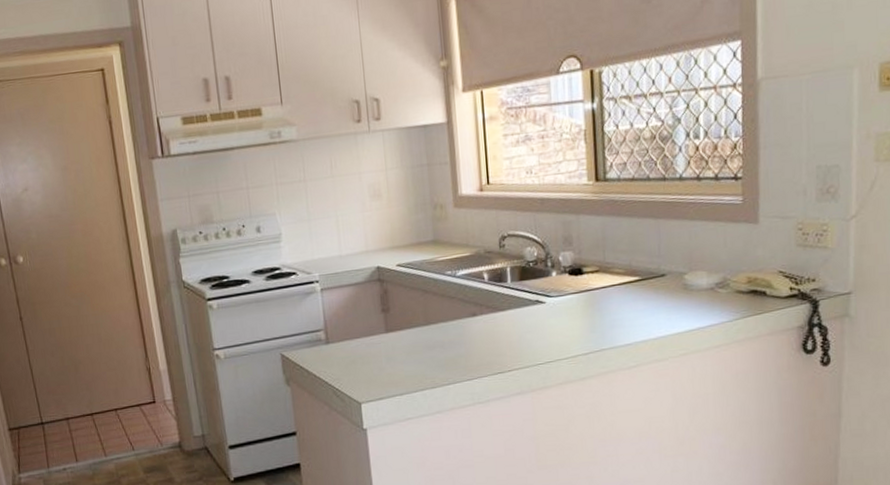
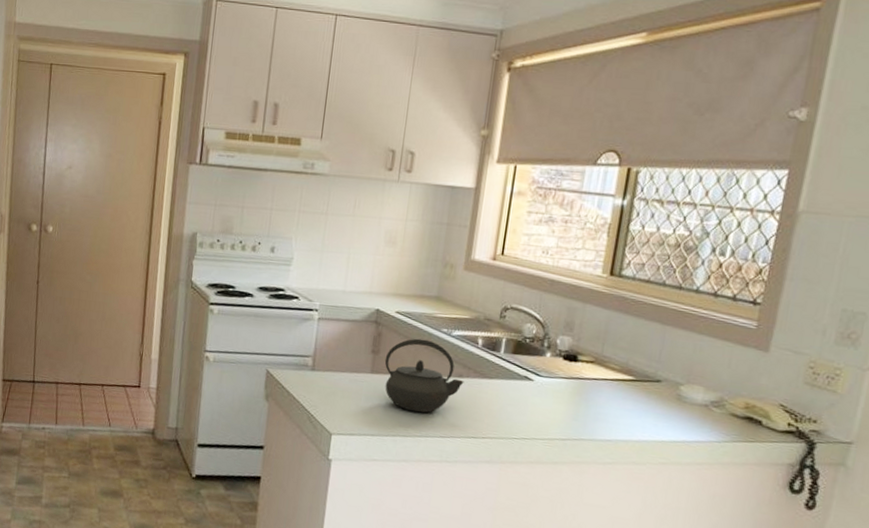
kettle: none [396,286,479,362] -> present [384,338,464,413]

